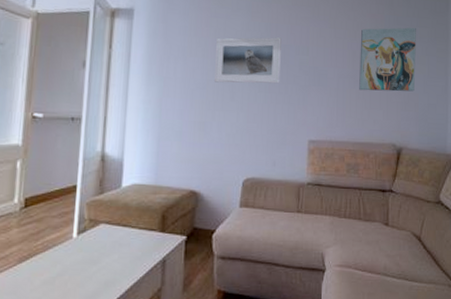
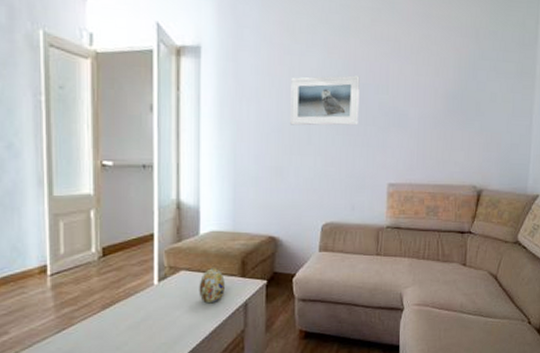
decorative egg: none [117,221,144,259] -> present [199,267,225,304]
wall art: present [359,27,416,92] -> none [440,62,502,132]

